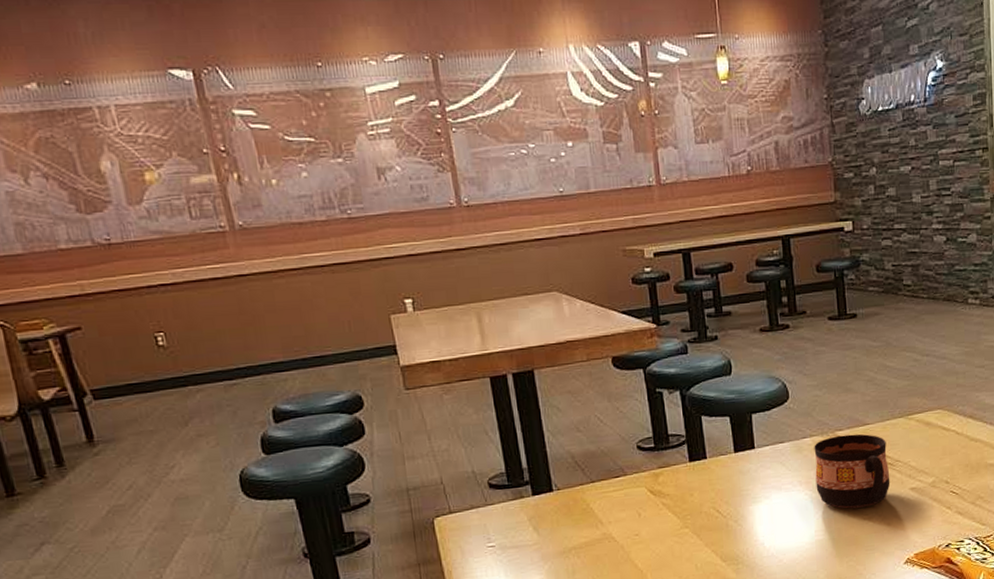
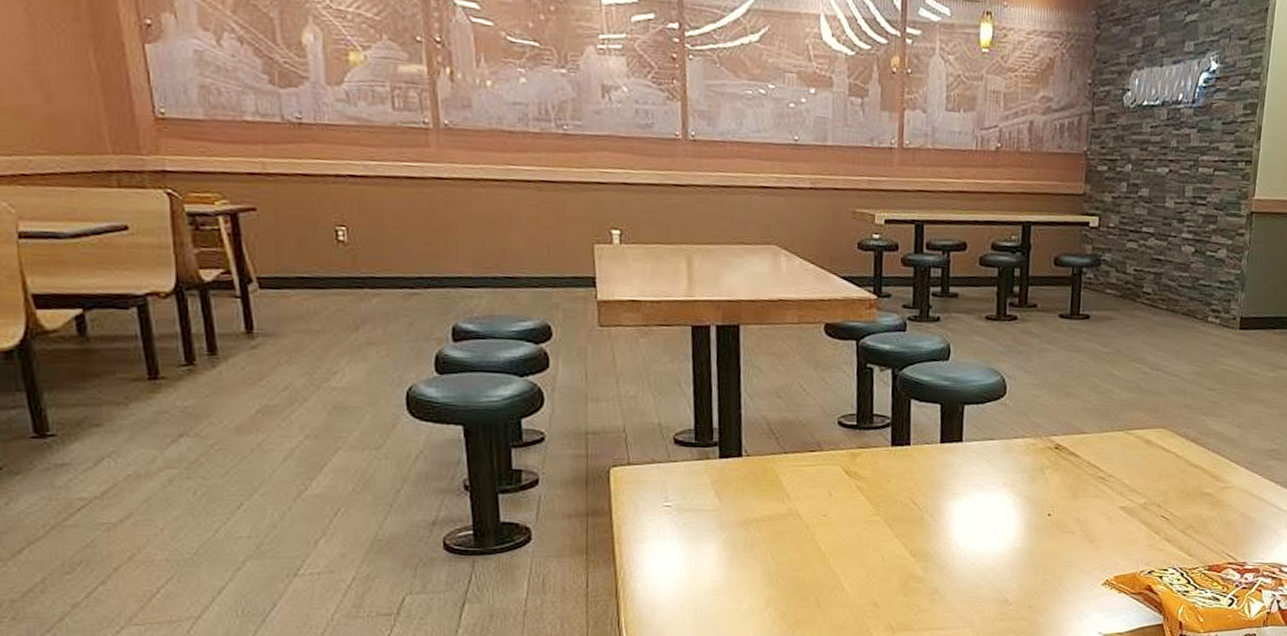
cup: present [814,434,890,509] -> none [1021,440,1102,520]

